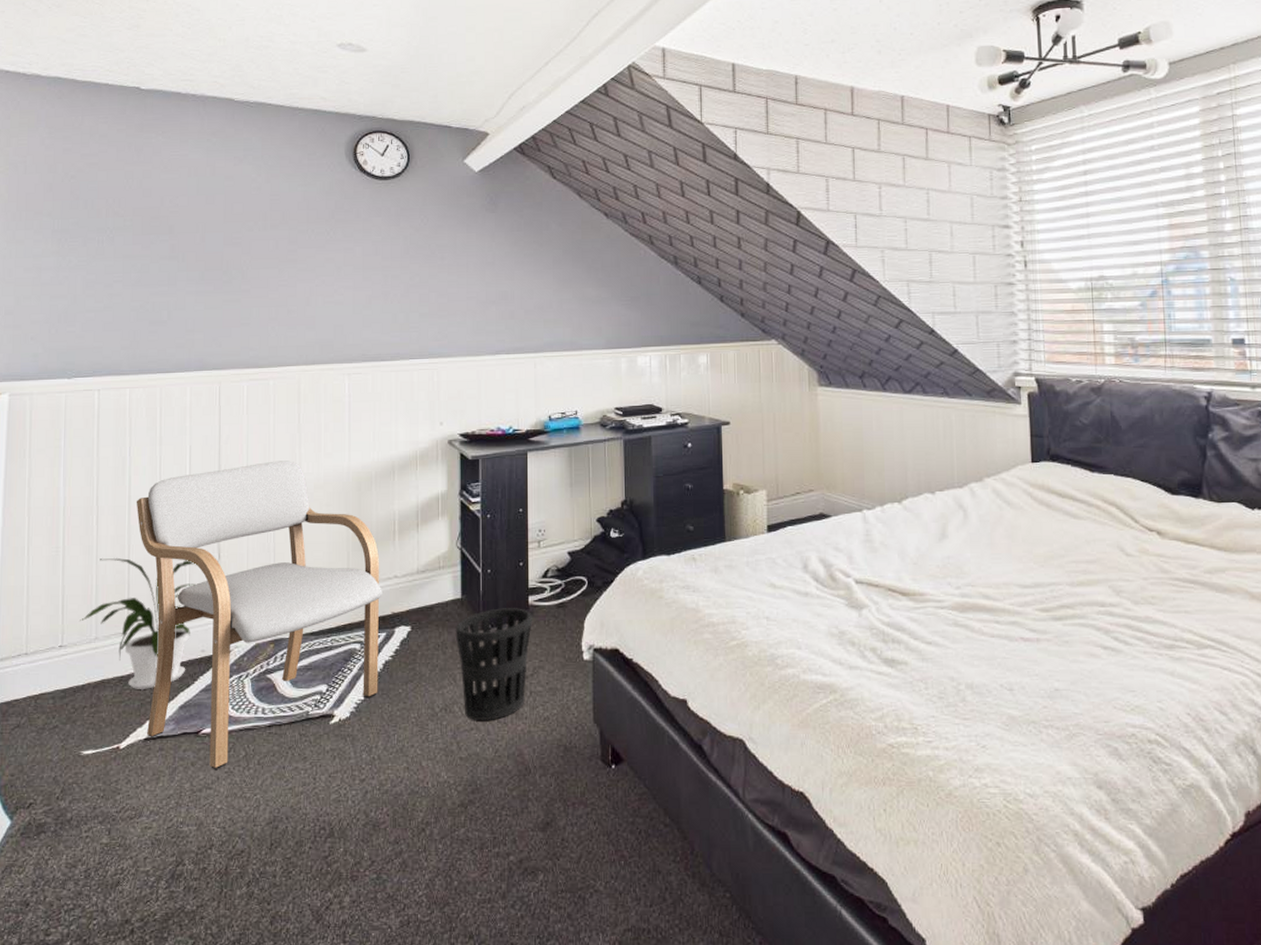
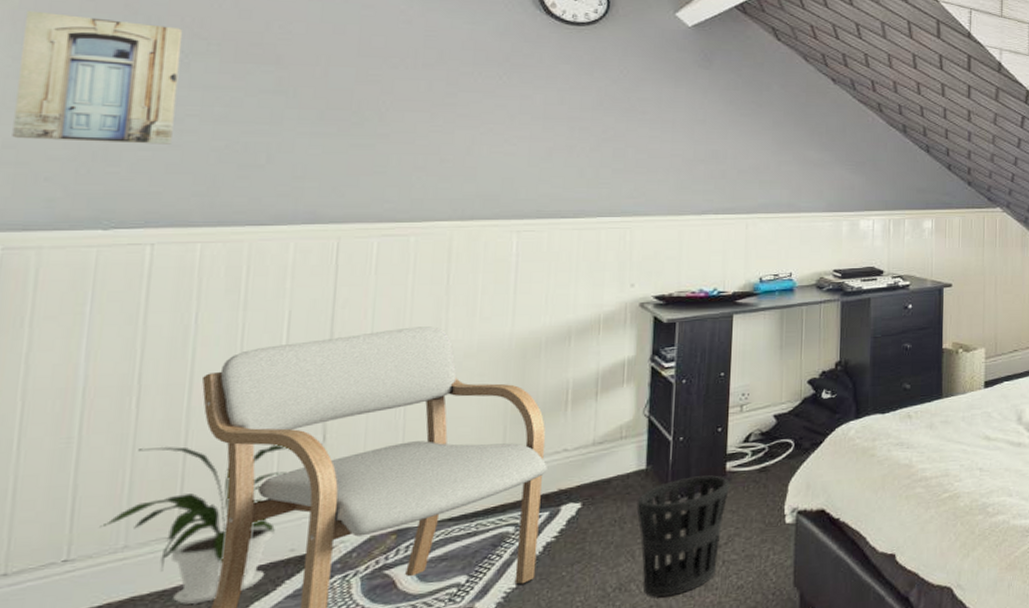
wall art: none [10,202,108,307] -> present [12,10,183,145]

